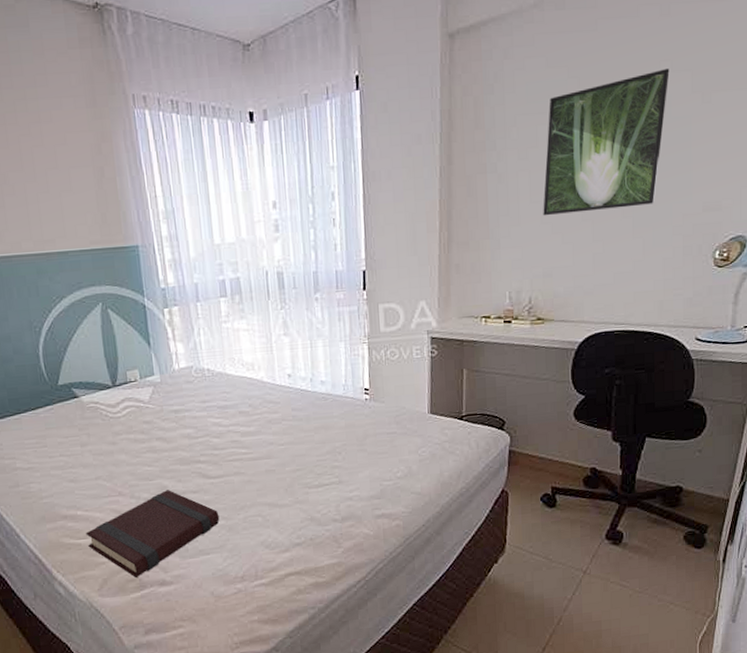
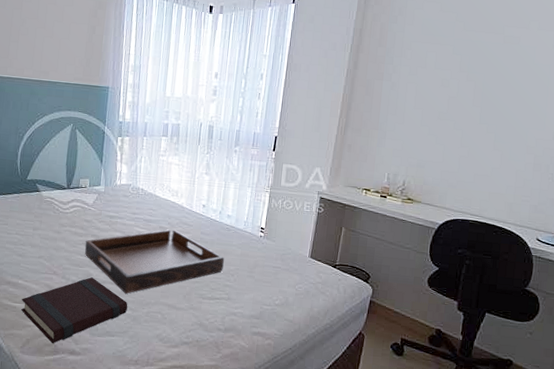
serving tray: none [150,412,327,501] -> present [85,229,224,294]
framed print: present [543,68,670,216] -> none [423,26,537,126]

